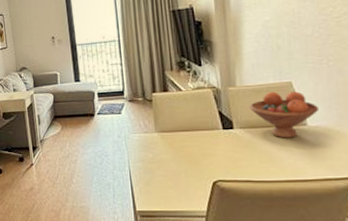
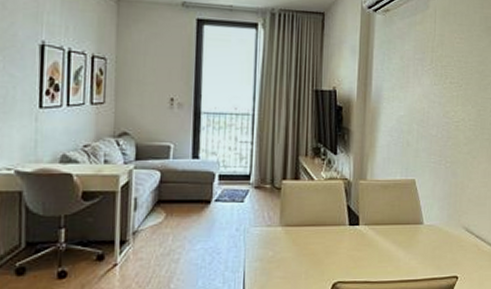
fruit bowl: present [249,91,320,138] -> none [376,188,435,237]

